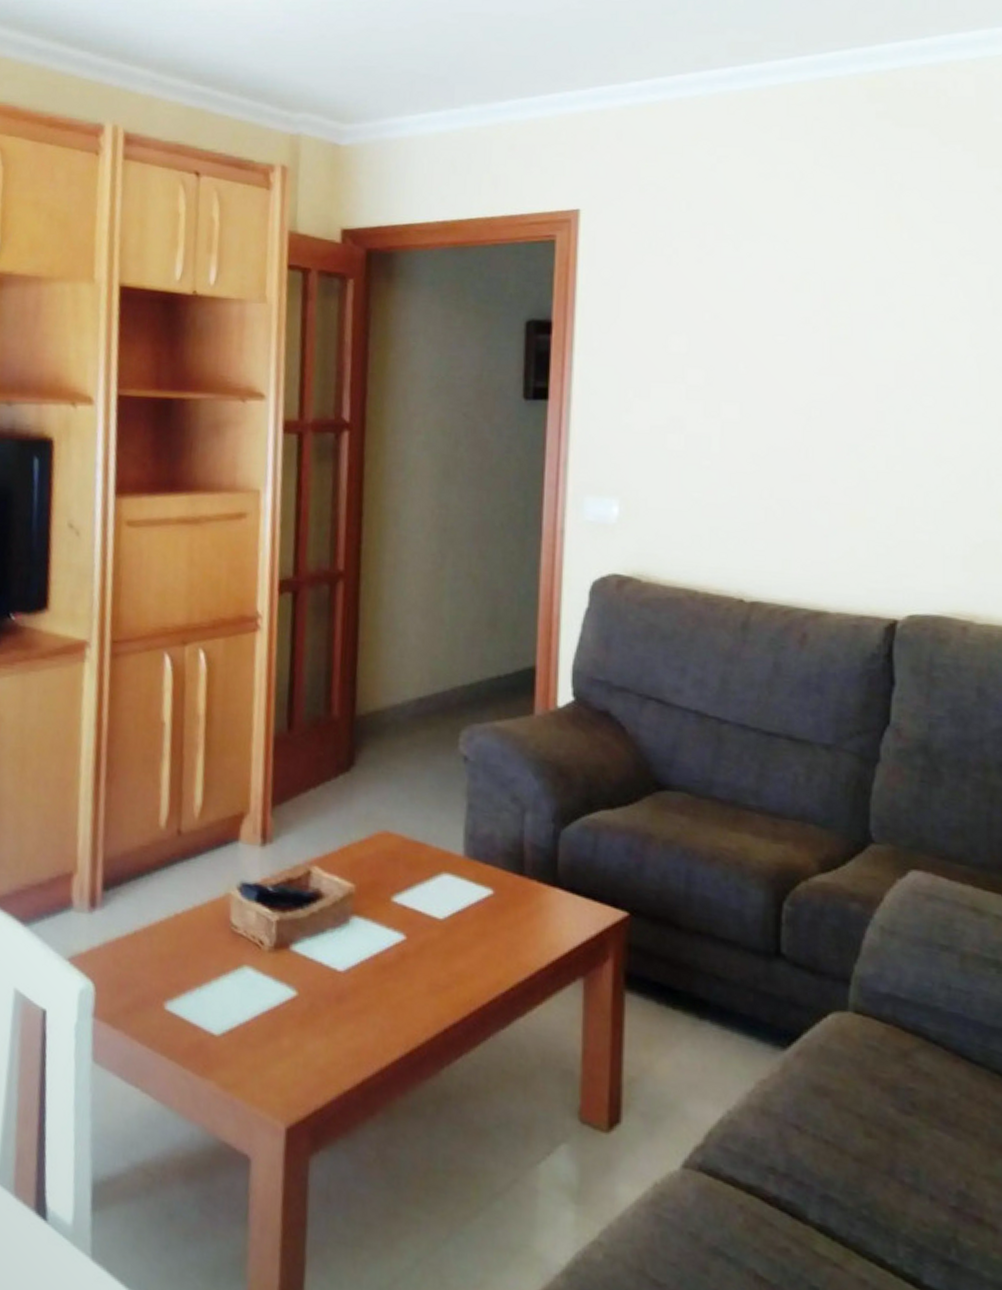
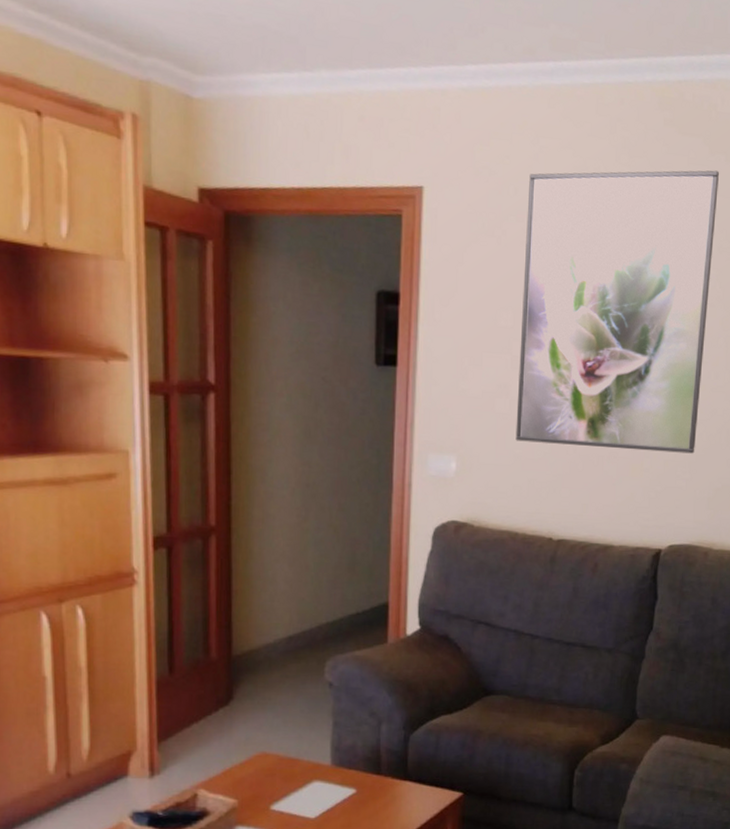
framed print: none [693,162,955,500] -> present [515,170,719,454]

